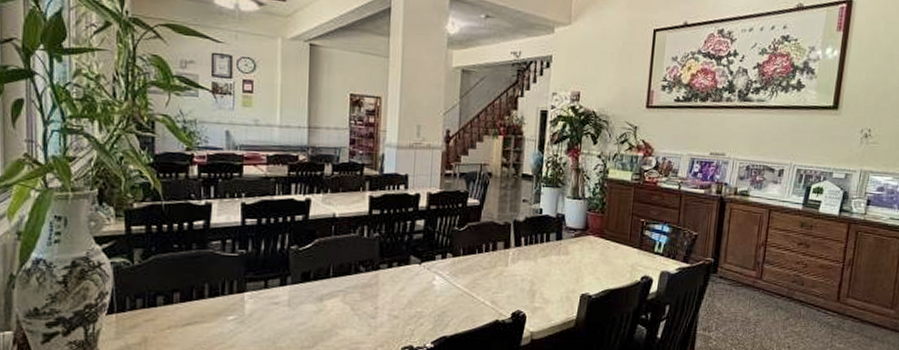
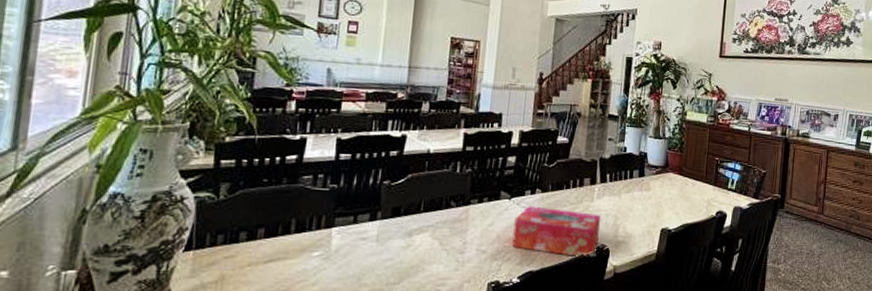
tissue box: none [424,271,515,324] -> present [512,206,600,258]

